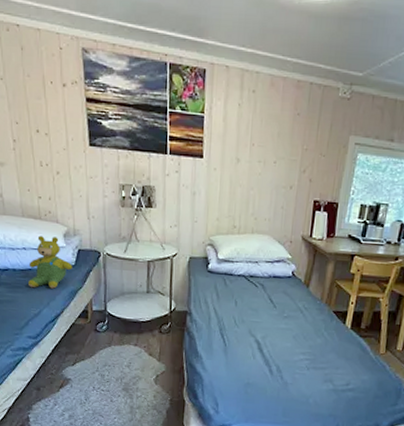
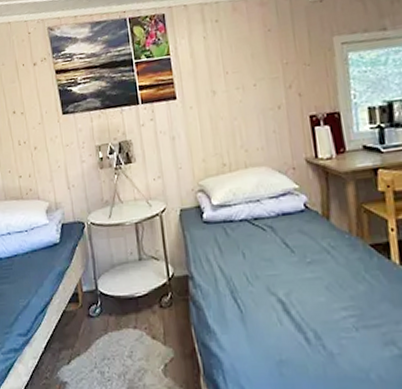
teddy bear: present [28,235,73,289] -> none [14,215,58,276]

